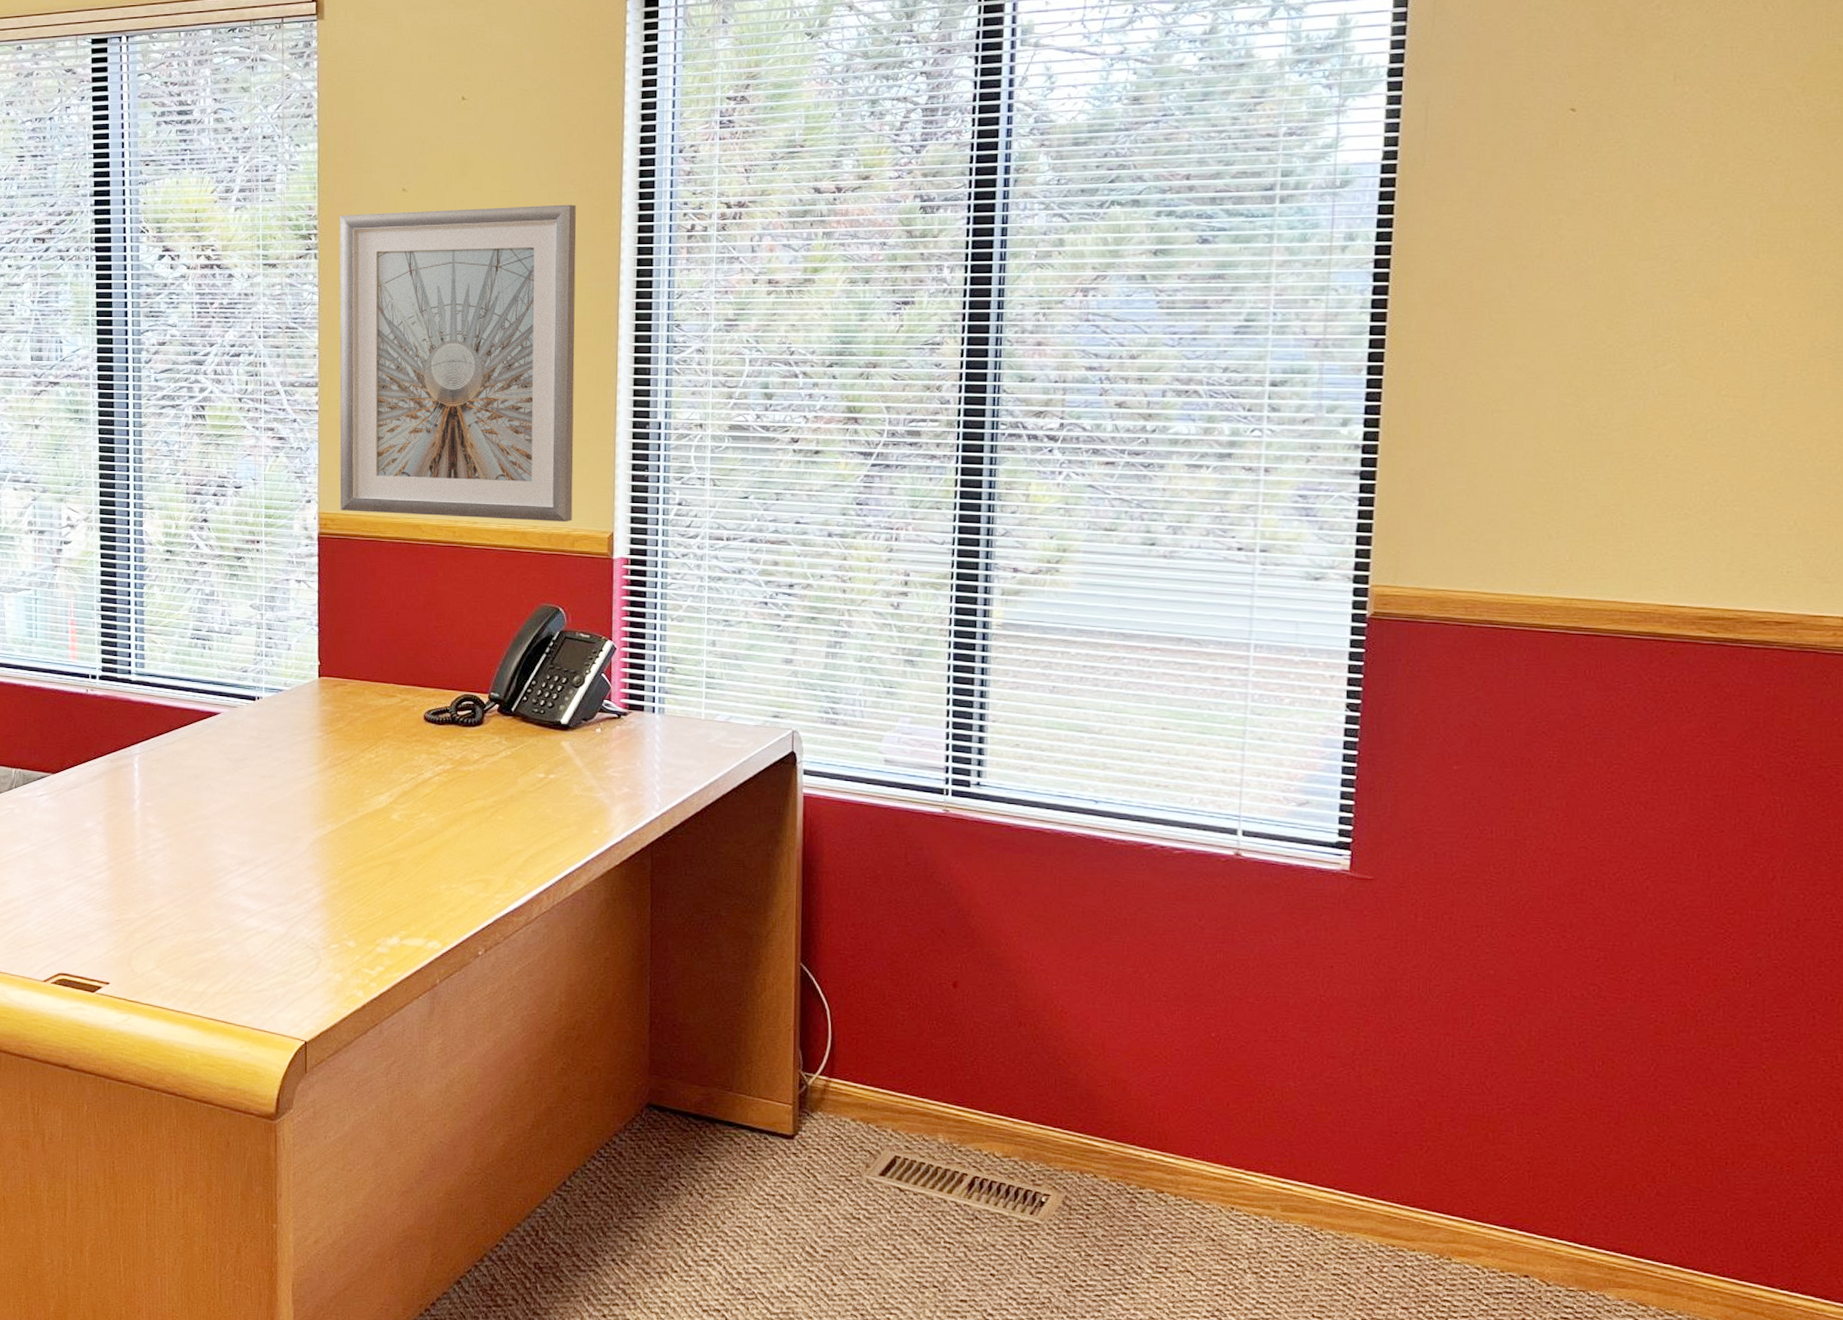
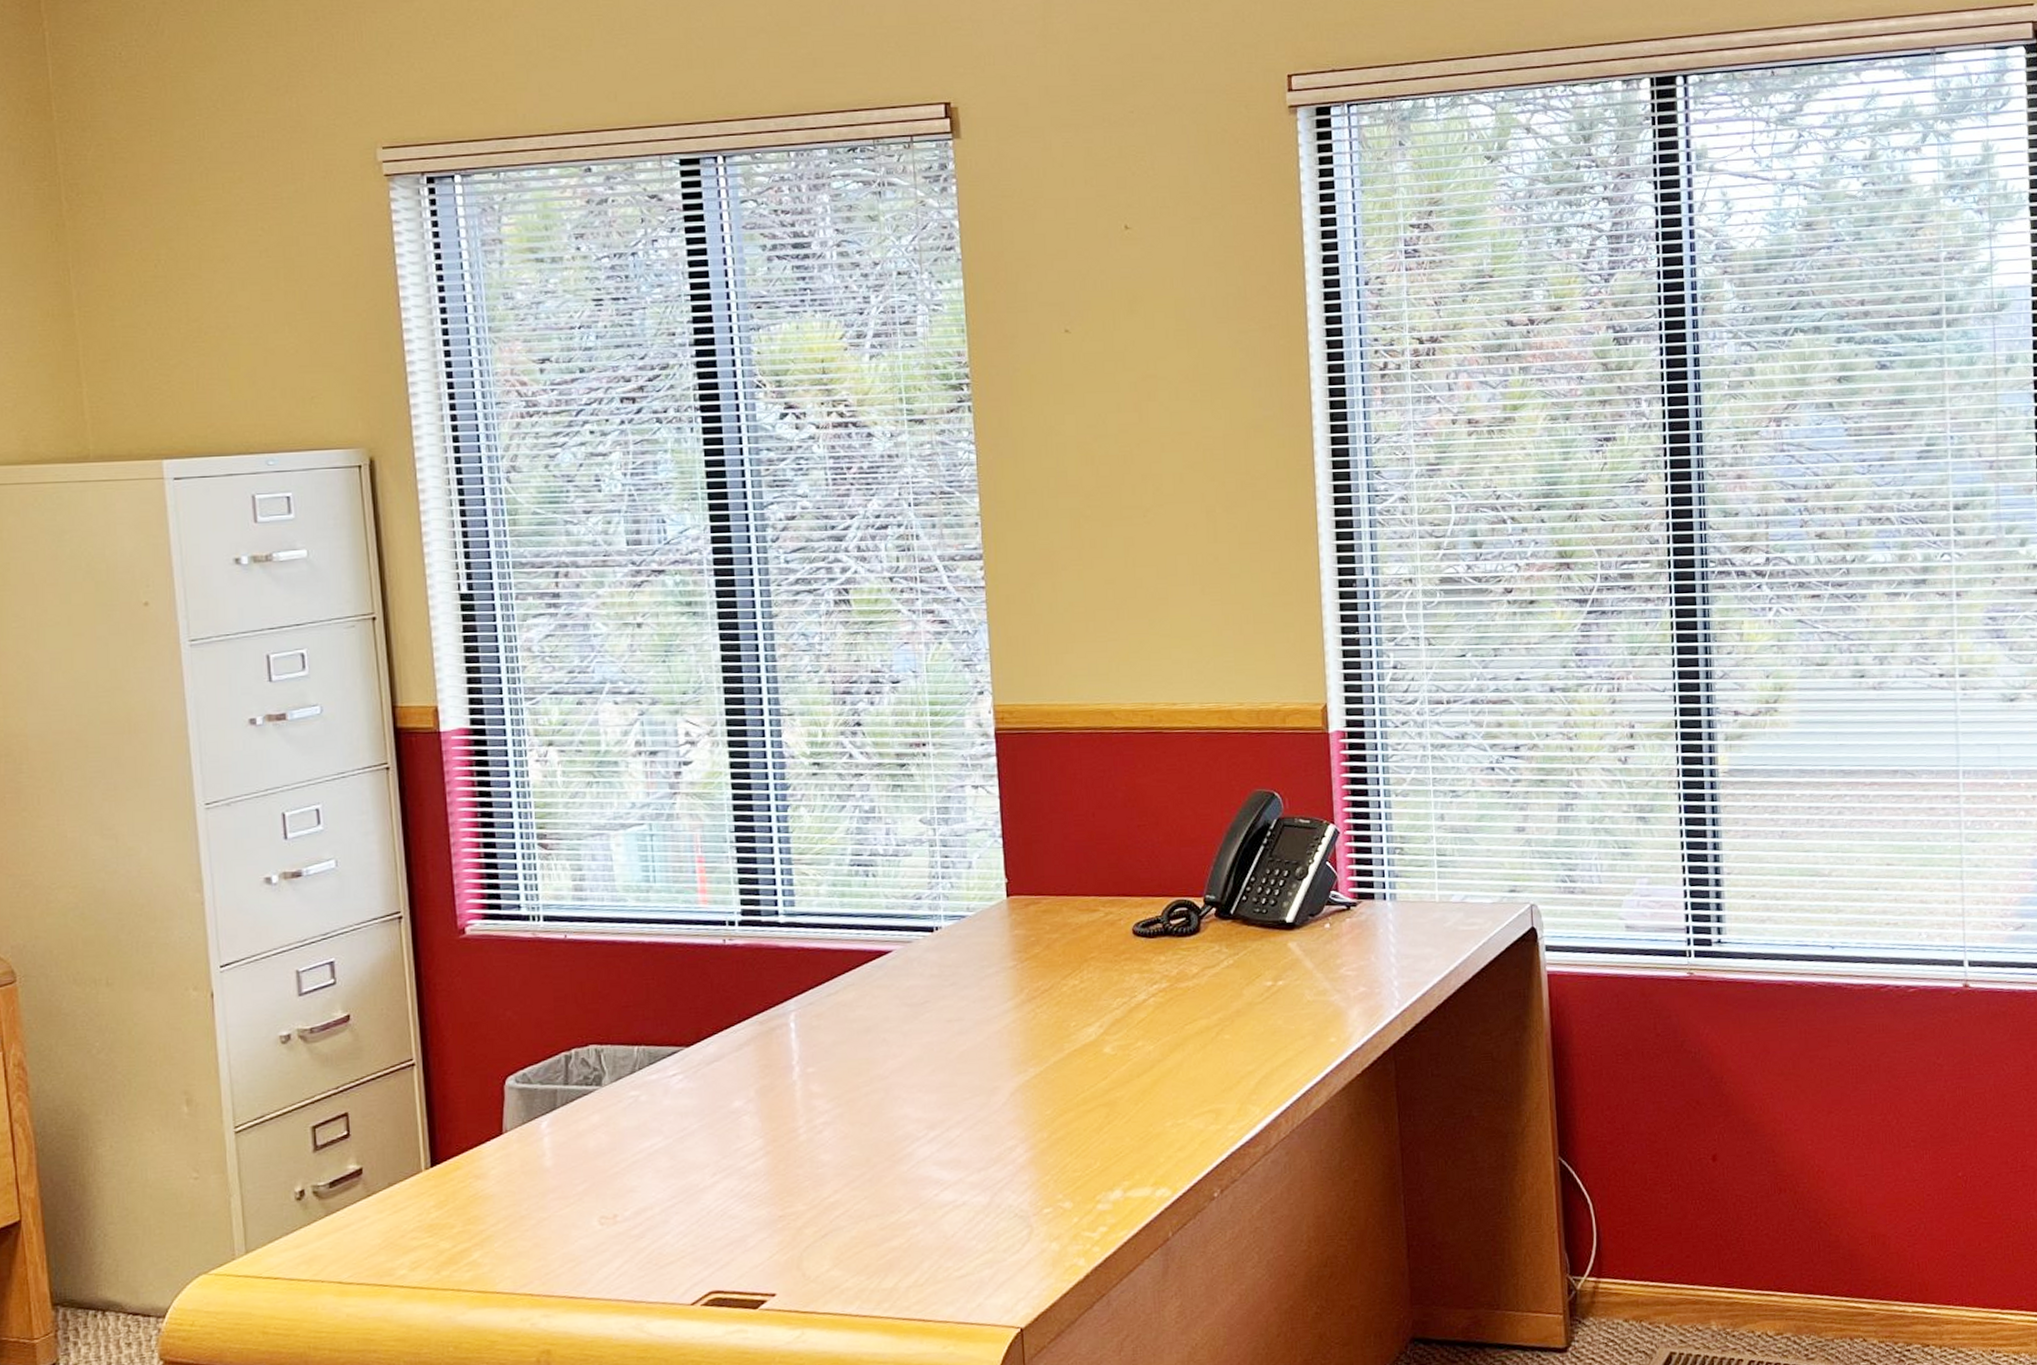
picture frame: present [339,204,577,523] -> none [994,343,1281,702]

